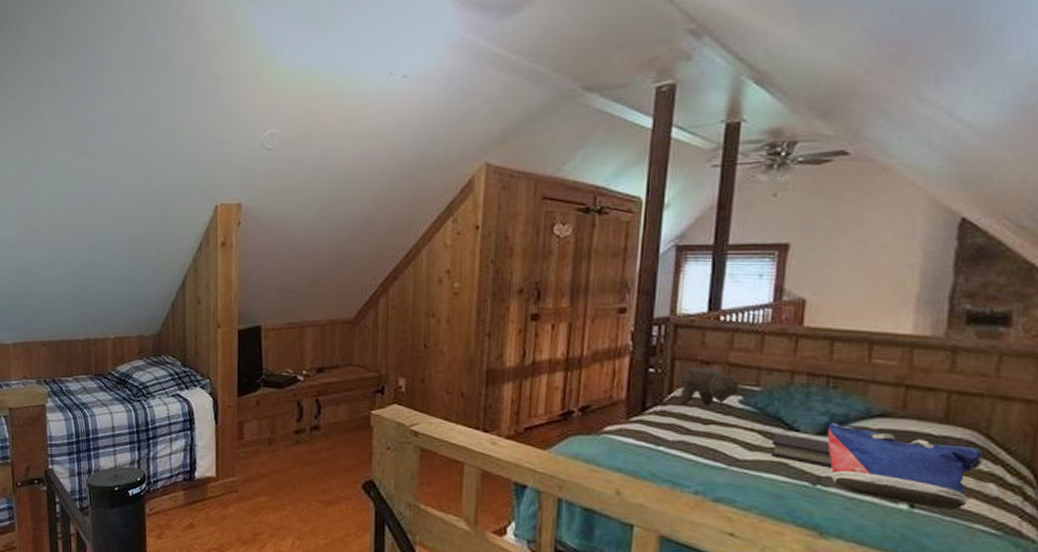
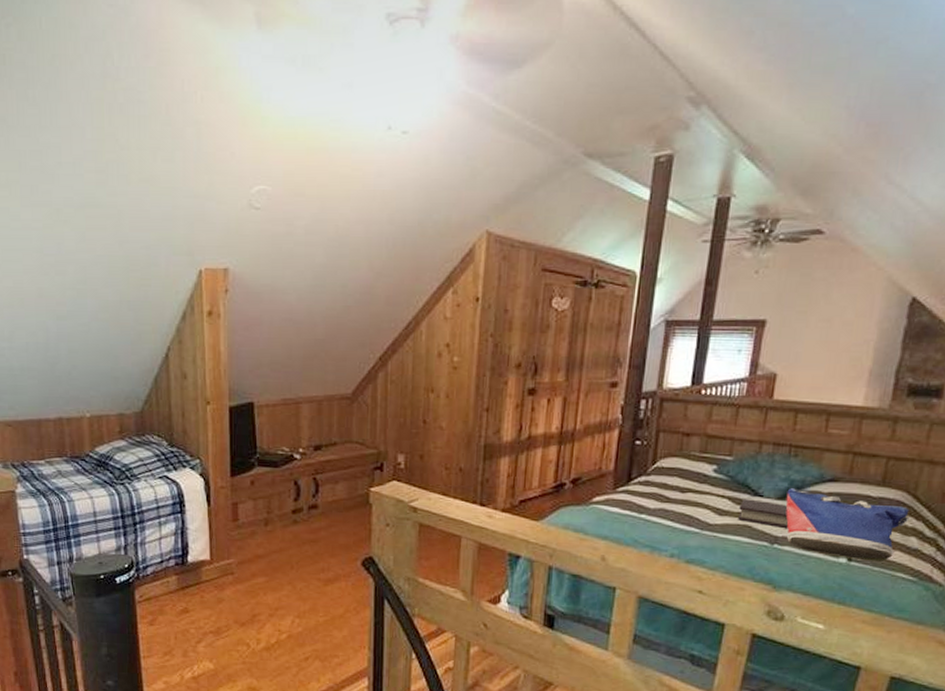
teddy bear: present [678,367,746,406] -> none [660,439,720,475]

